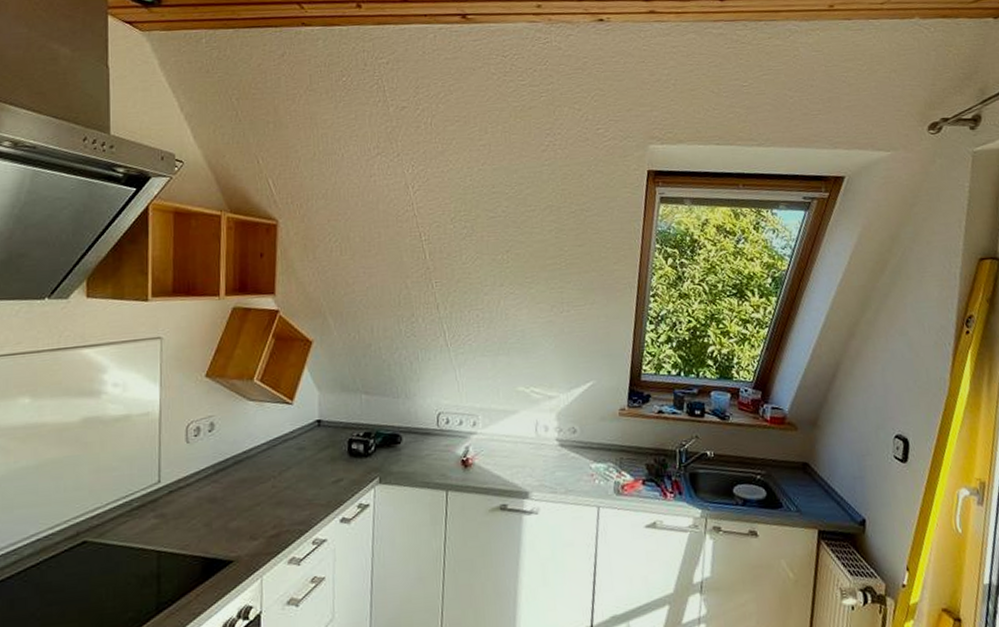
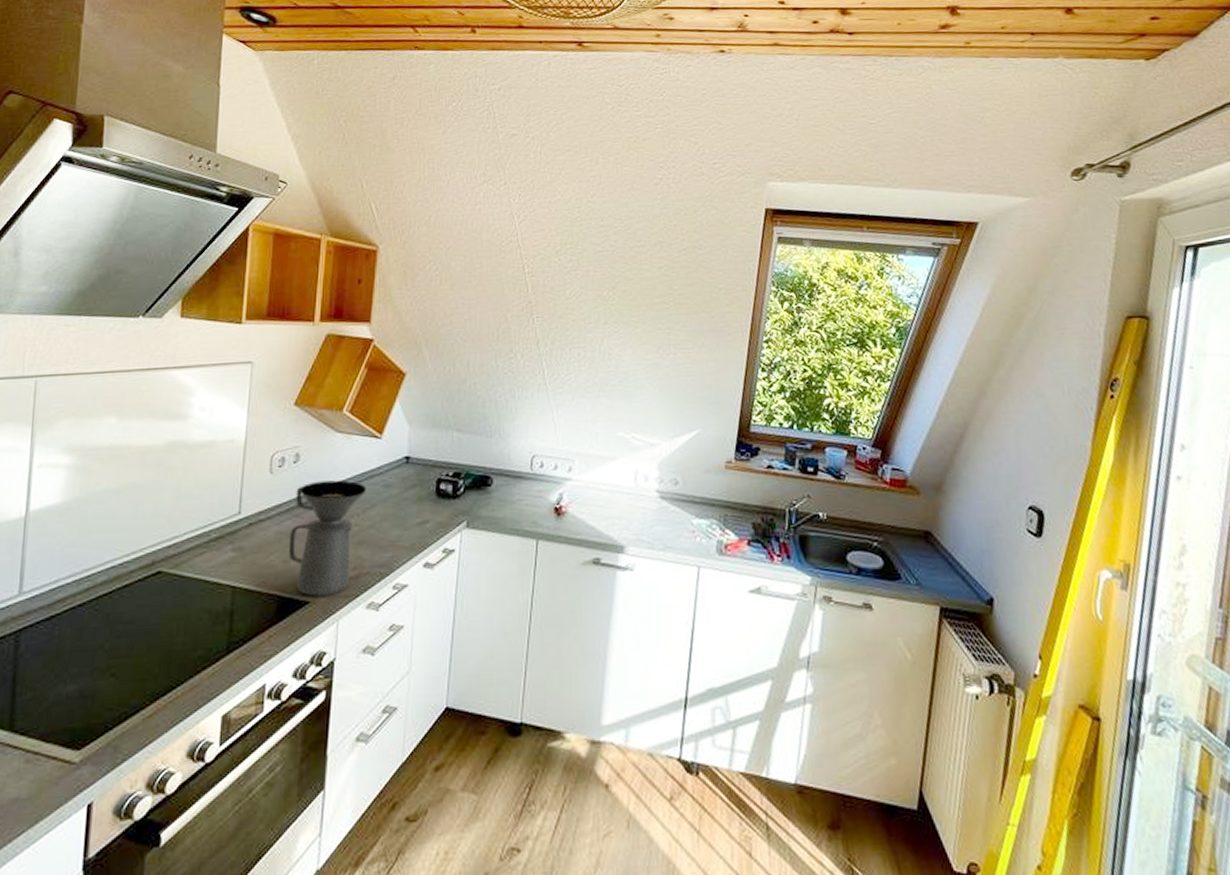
coffee maker: none [210,445,281,556] -> present [289,480,366,597]

